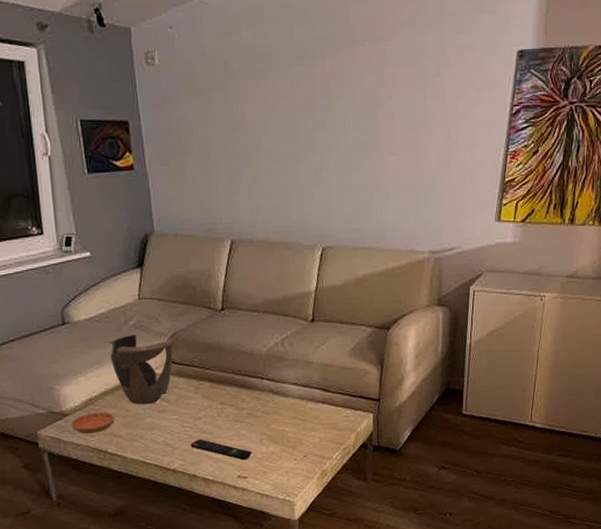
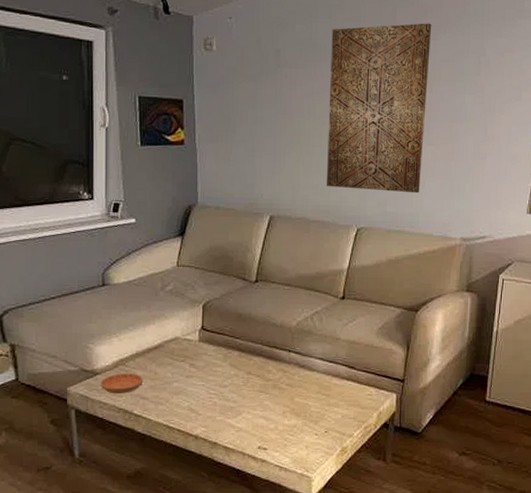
decorative bowl: present [109,334,174,405] -> none [144,299,207,369]
remote control: present [190,439,252,461] -> none [214,406,274,432]
wall art: none [281,22,387,208] -> present [327,23,432,193]

